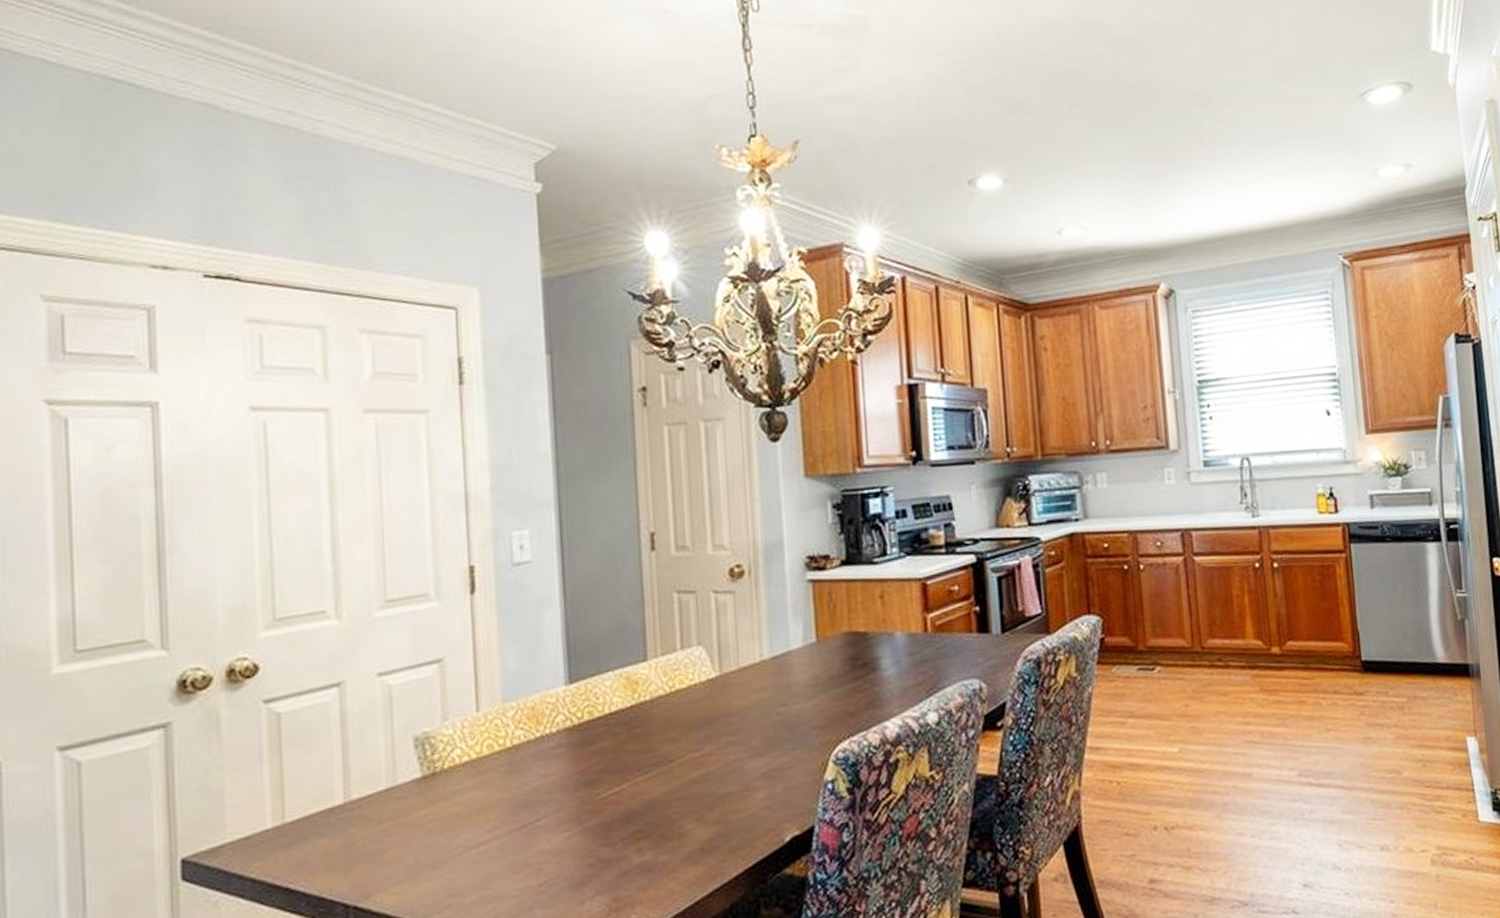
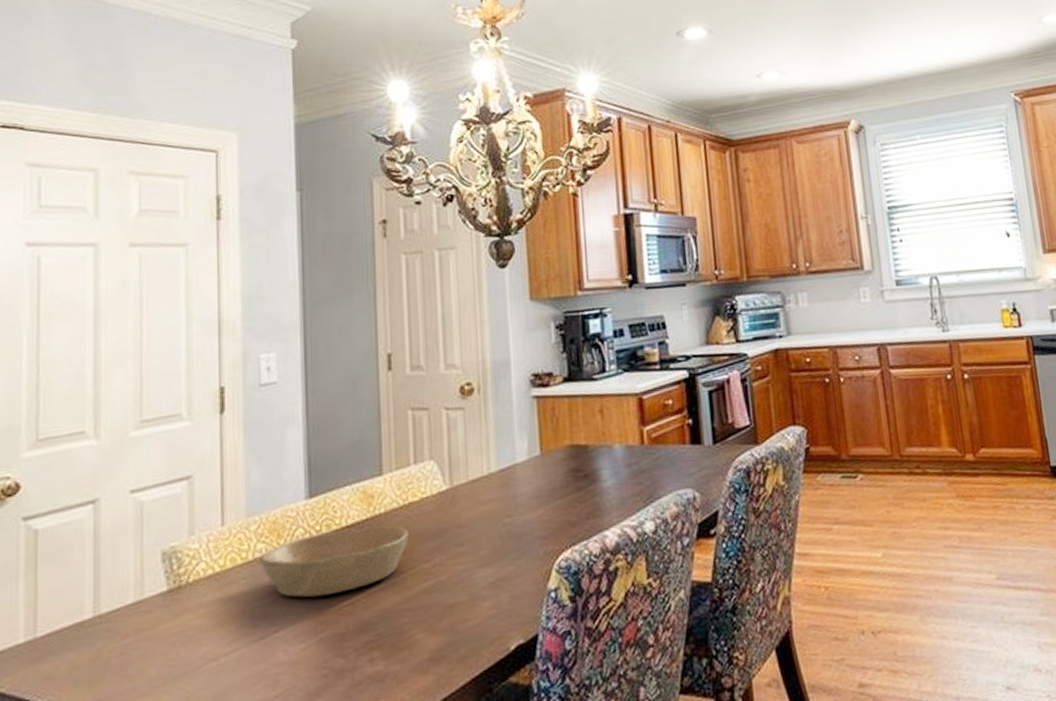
bowl: none [518,713,677,786] -> present [259,525,410,598]

